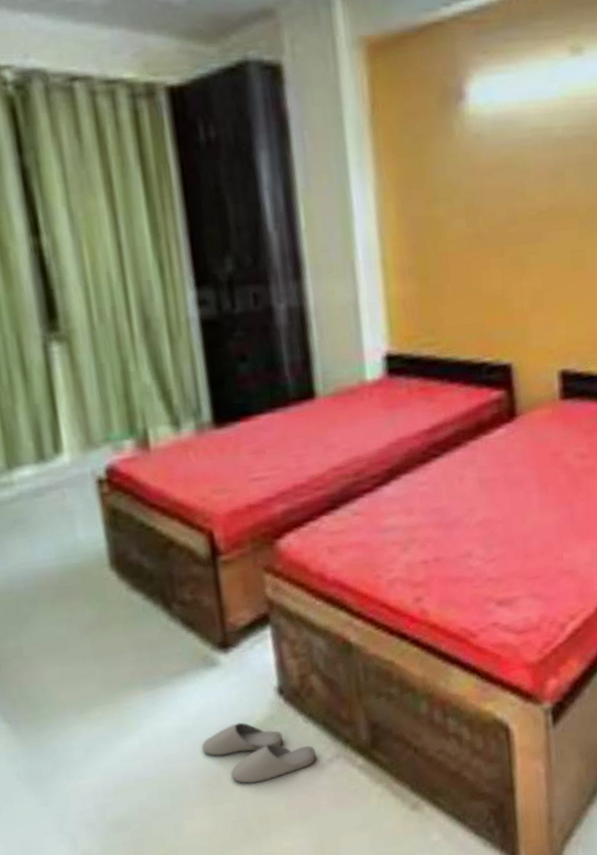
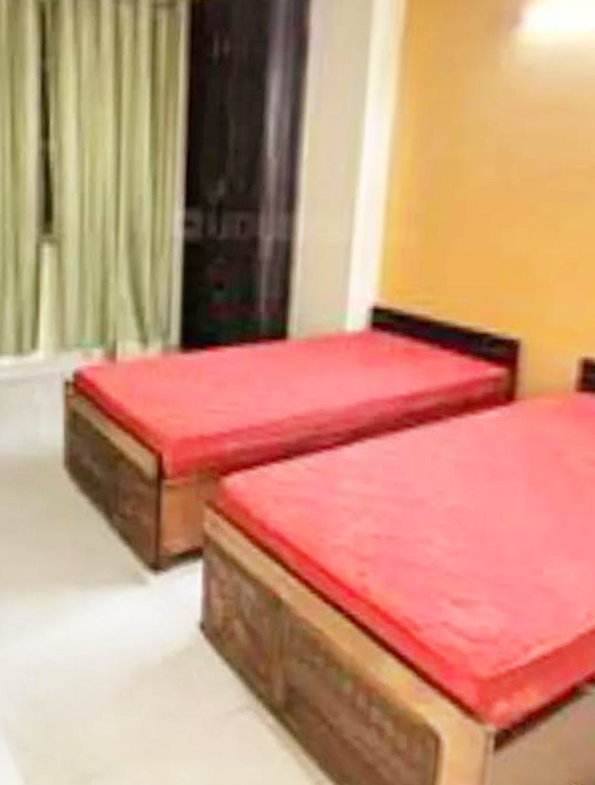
slippers: present [202,722,316,784] -> none [119,644,227,709]

